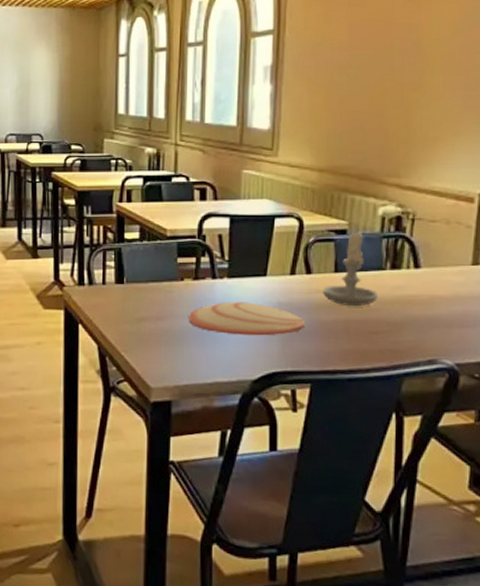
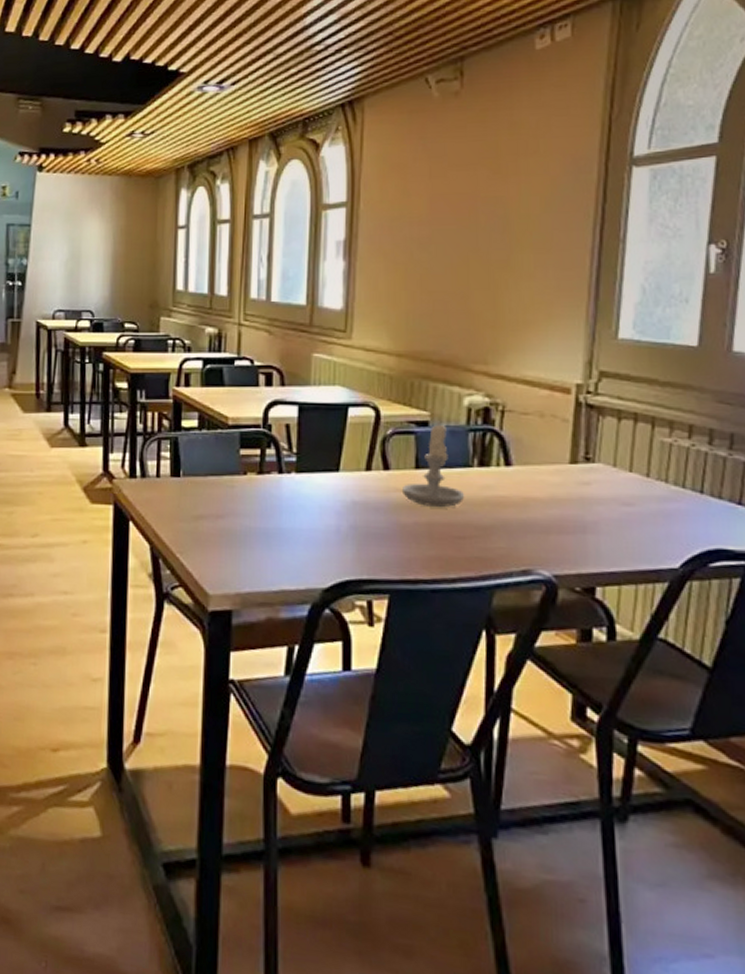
plate: present [189,302,305,336] -> none [252,499,382,539]

